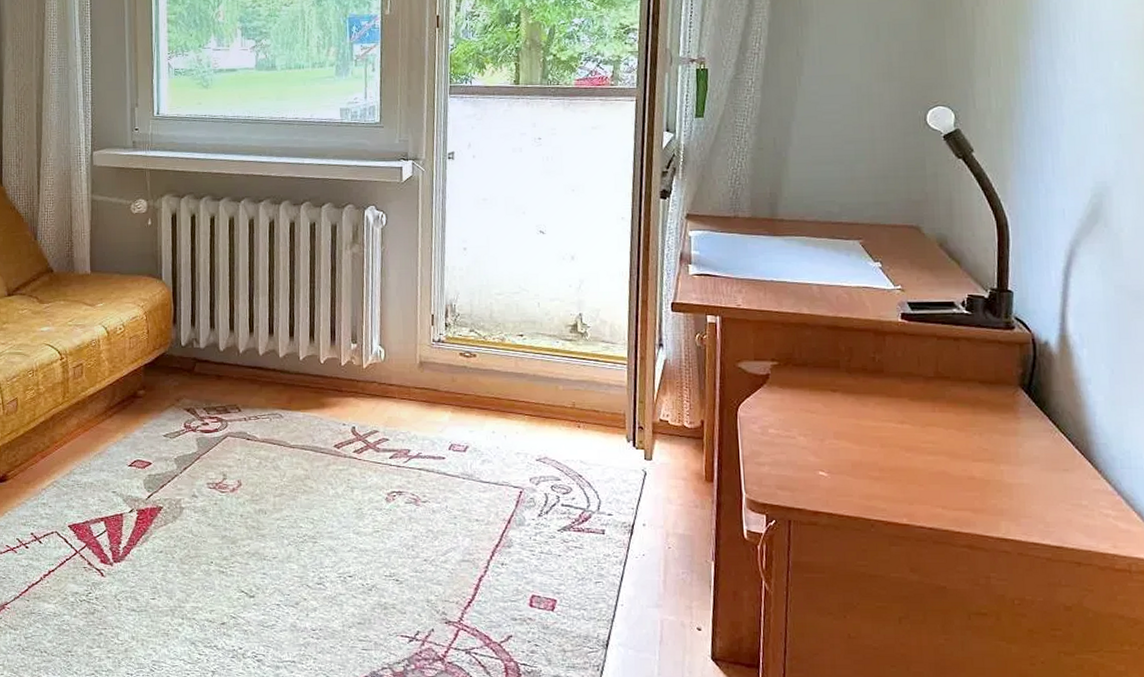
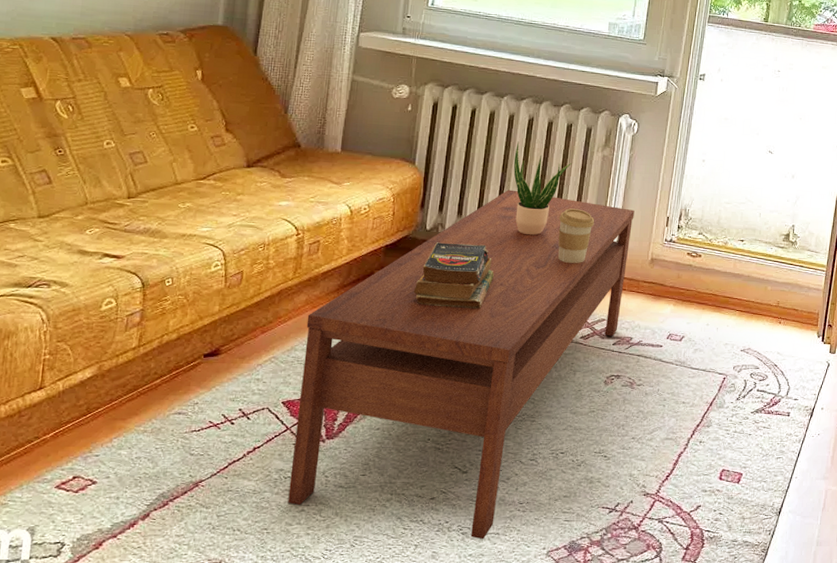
coffee table: none [81,298,395,668] -> present [288,190,635,540]
books: none [177,357,255,425] -> present [413,242,494,308]
potted plant: none [259,246,321,345] -> present [513,141,572,236]
coffee cup: none [314,313,353,373] -> present [558,208,595,264]

